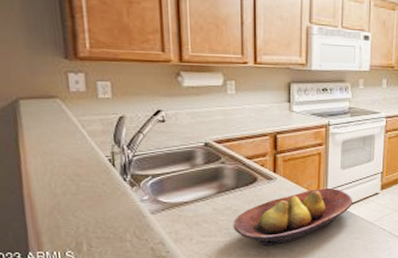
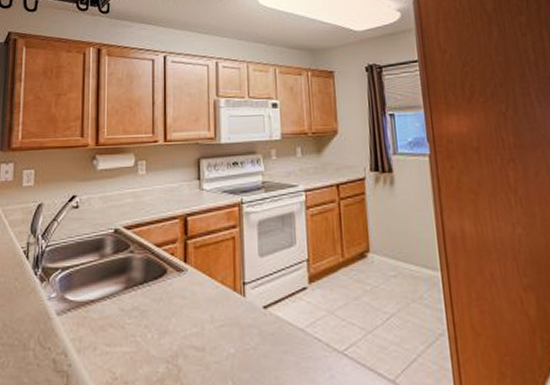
fruit bowl: present [233,188,353,246] -> none [140,282,277,361]

